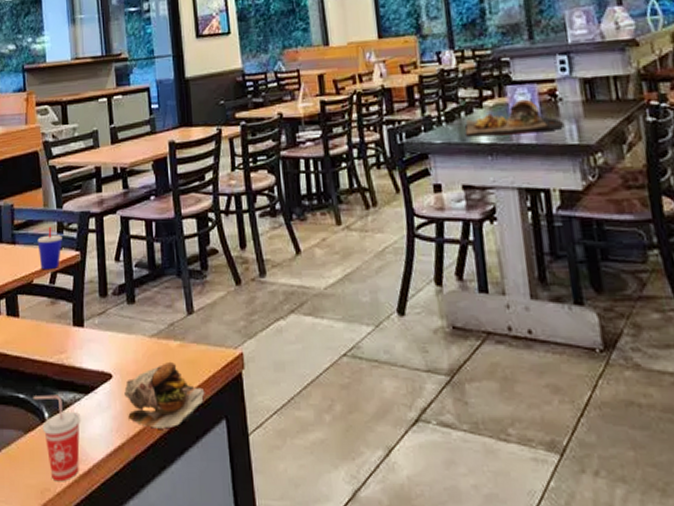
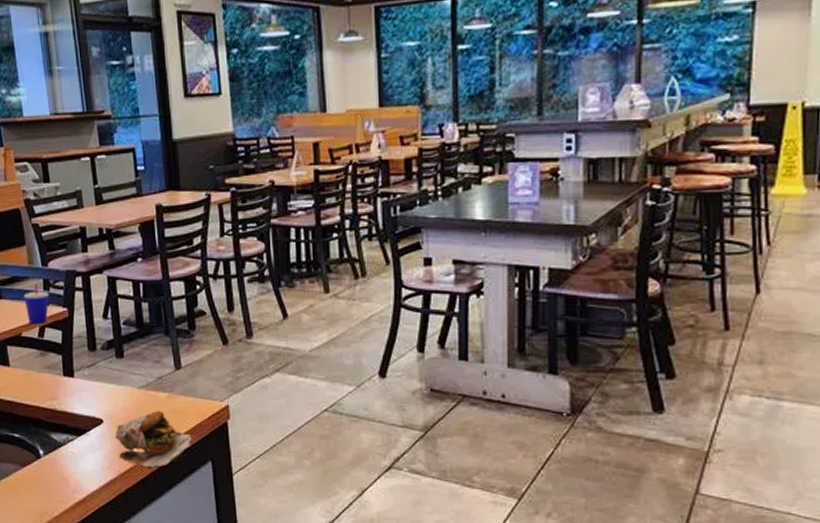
beverage cup: present [33,395,81,482] -> none [27,435,75,508]
food tray: present [464,99,565,137] -> none [460,177,563,213]

